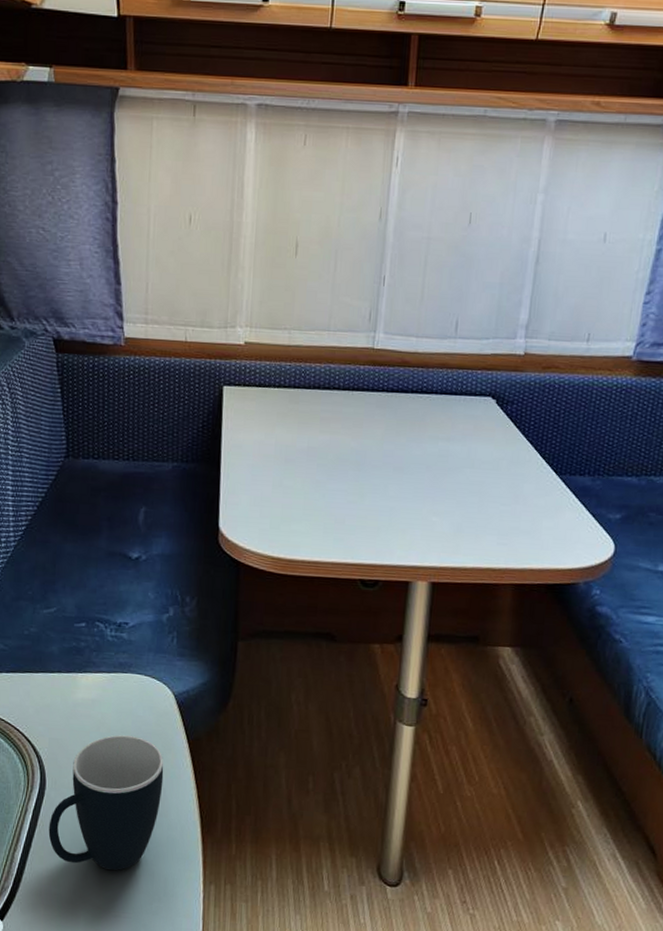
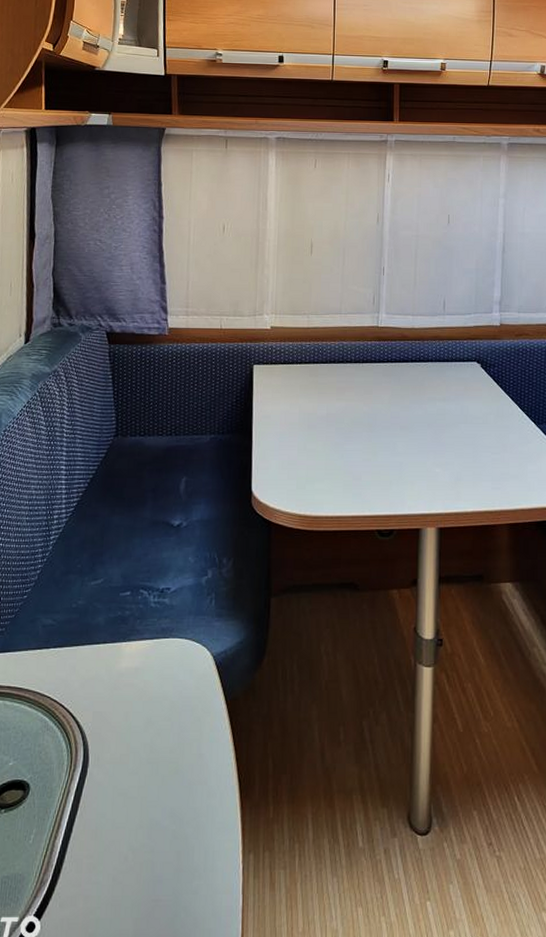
mug: present [48,735,164,871] -> none [90,702,204,850]

